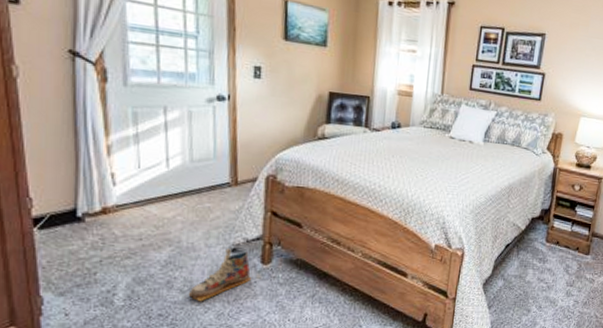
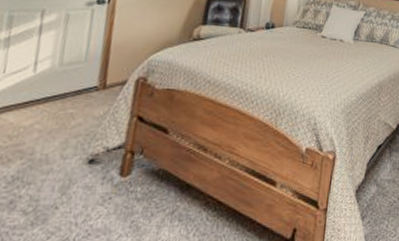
shoe: present [188,248,252,302] -> none [31,159,107,226]

